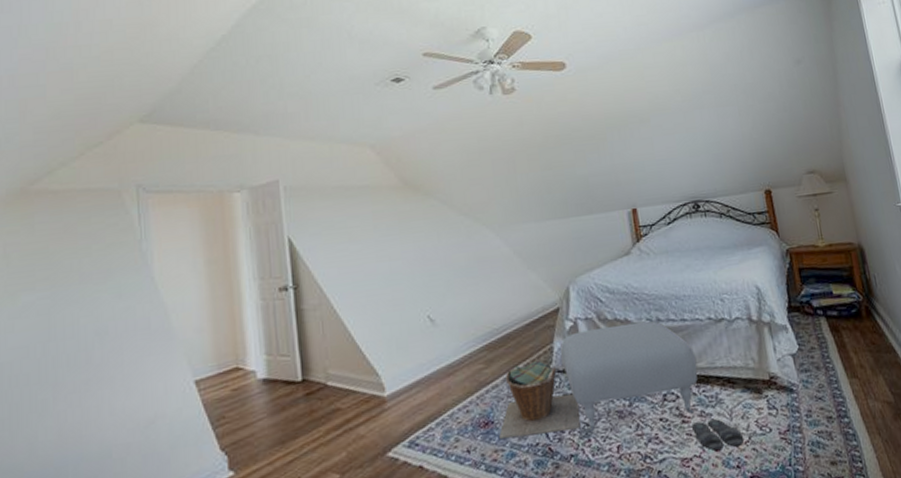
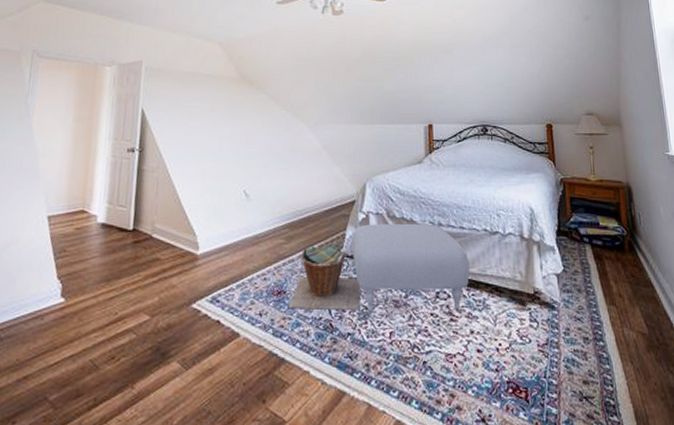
slippers: present [692,419,744,450] -> none [459,322,504,351]

